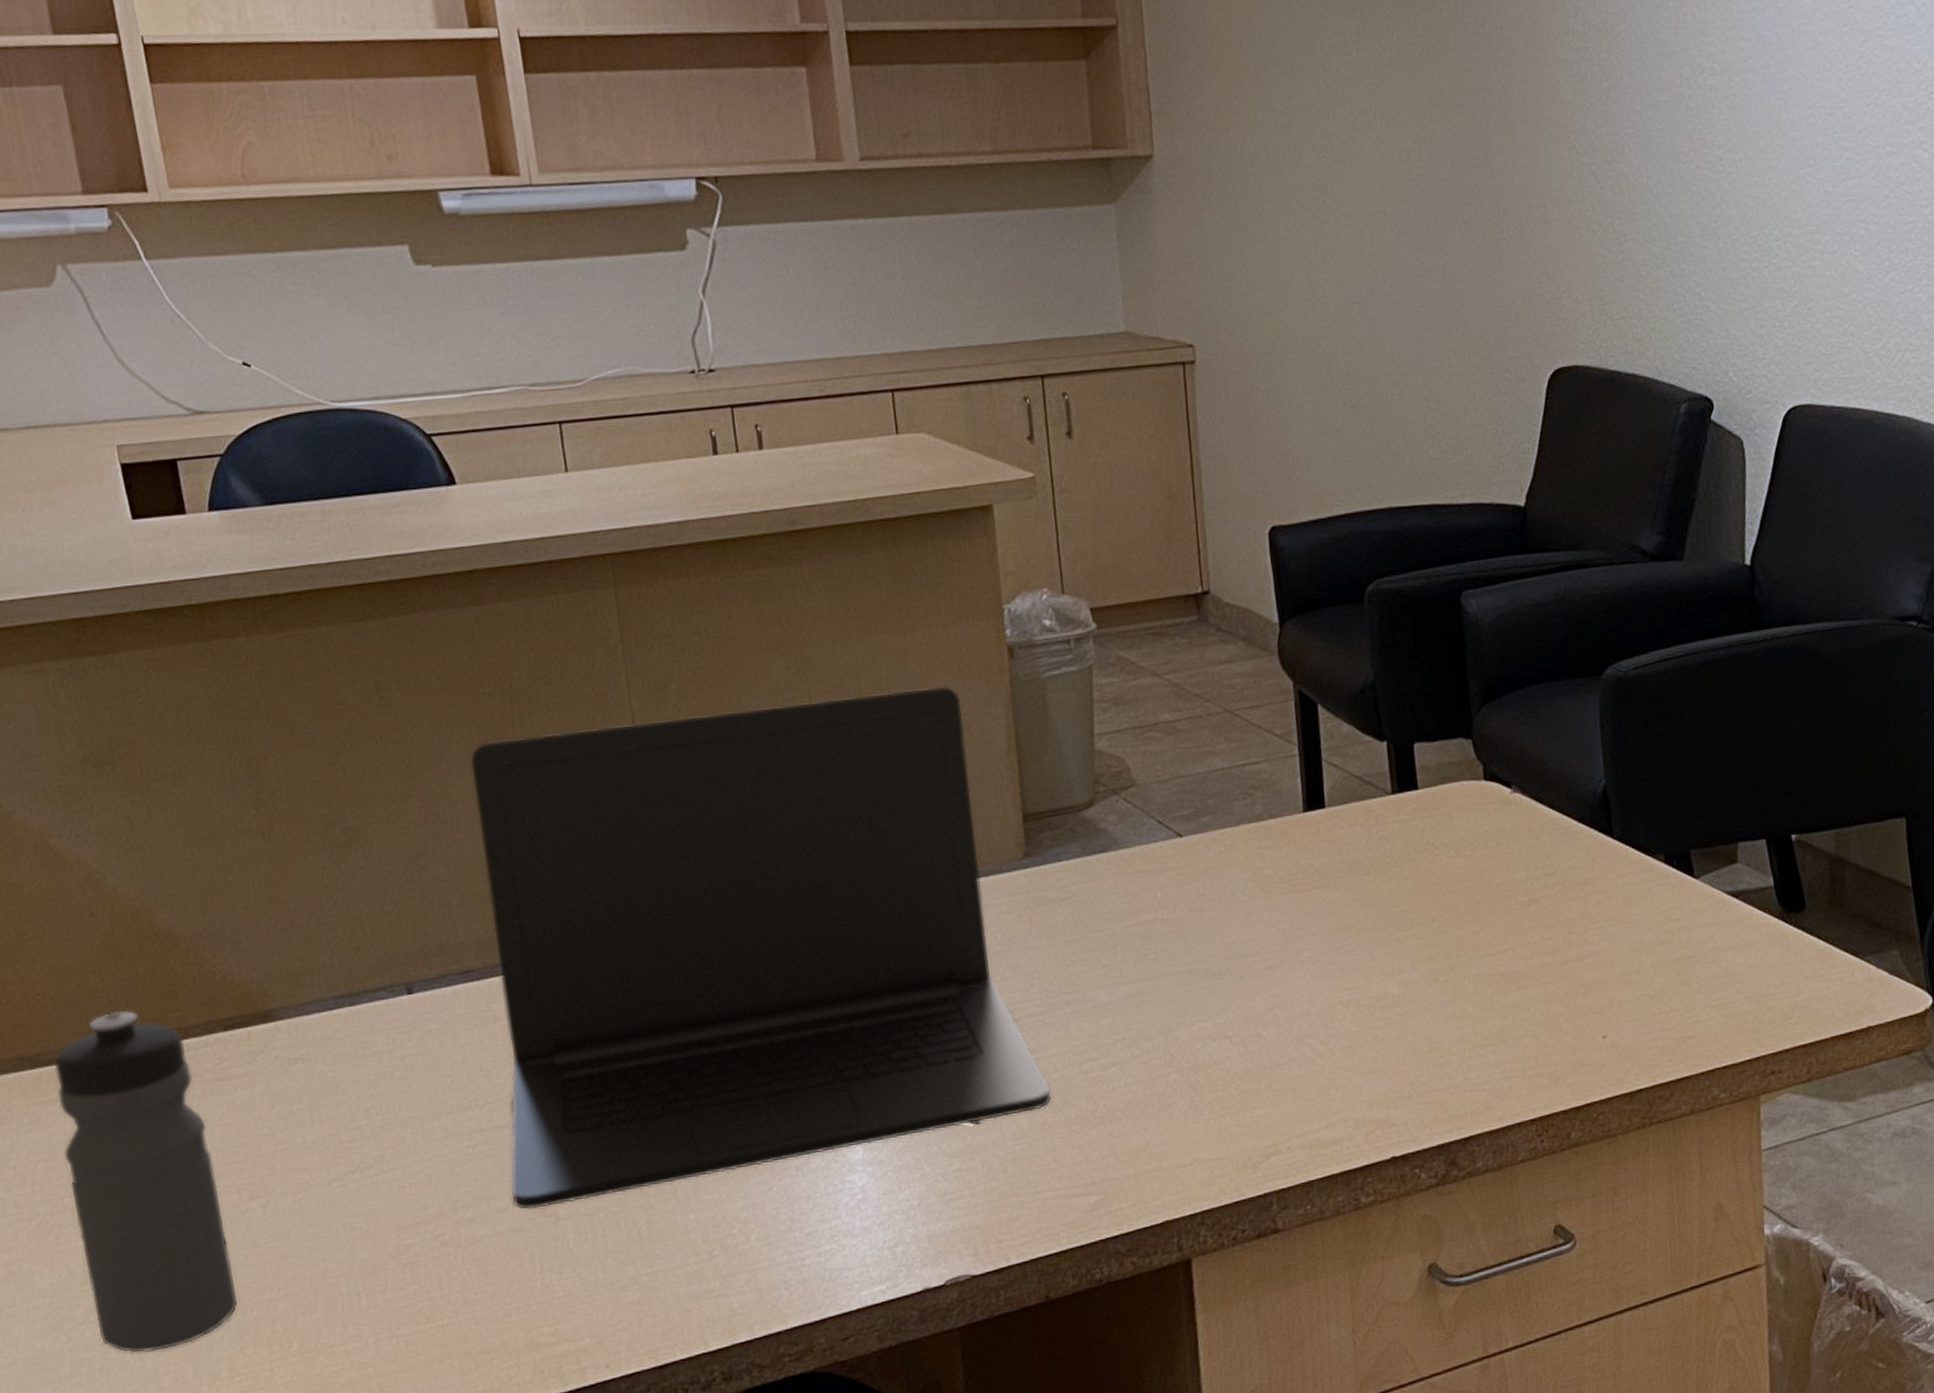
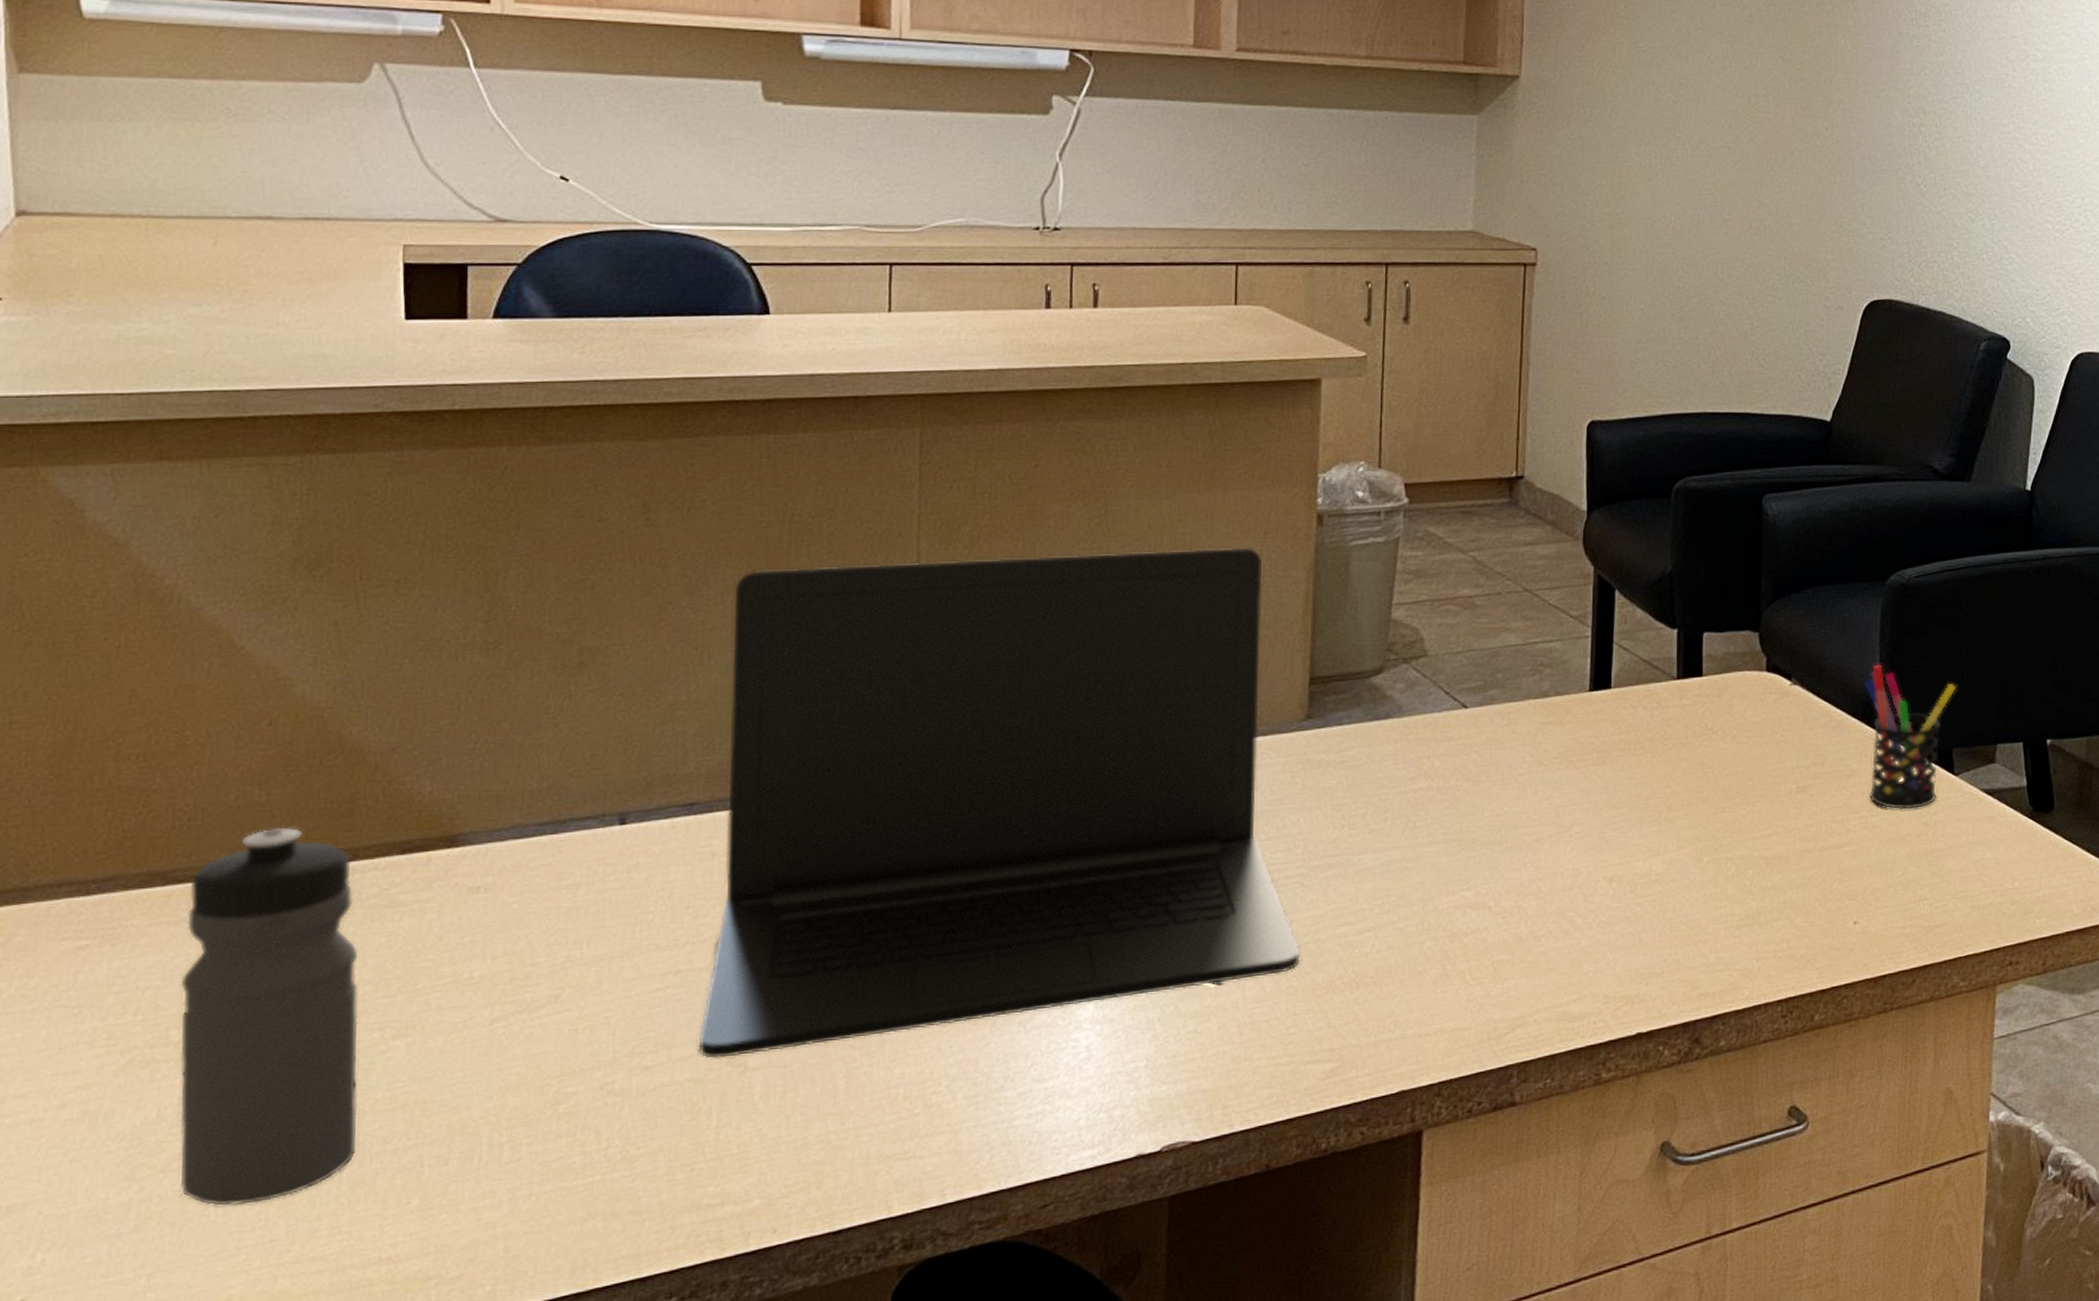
pen holder: none [1588,765,1688,918] -> present [1864,664,1956,810]

